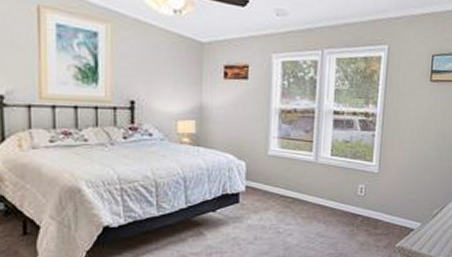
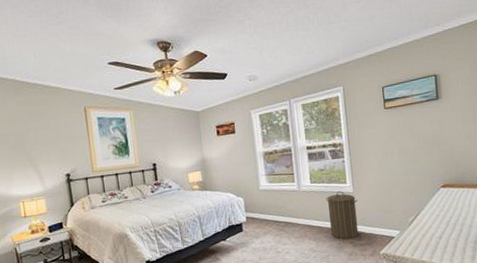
laundry hamper: none [345,169,382,226] -> present [326,191,359,240]

